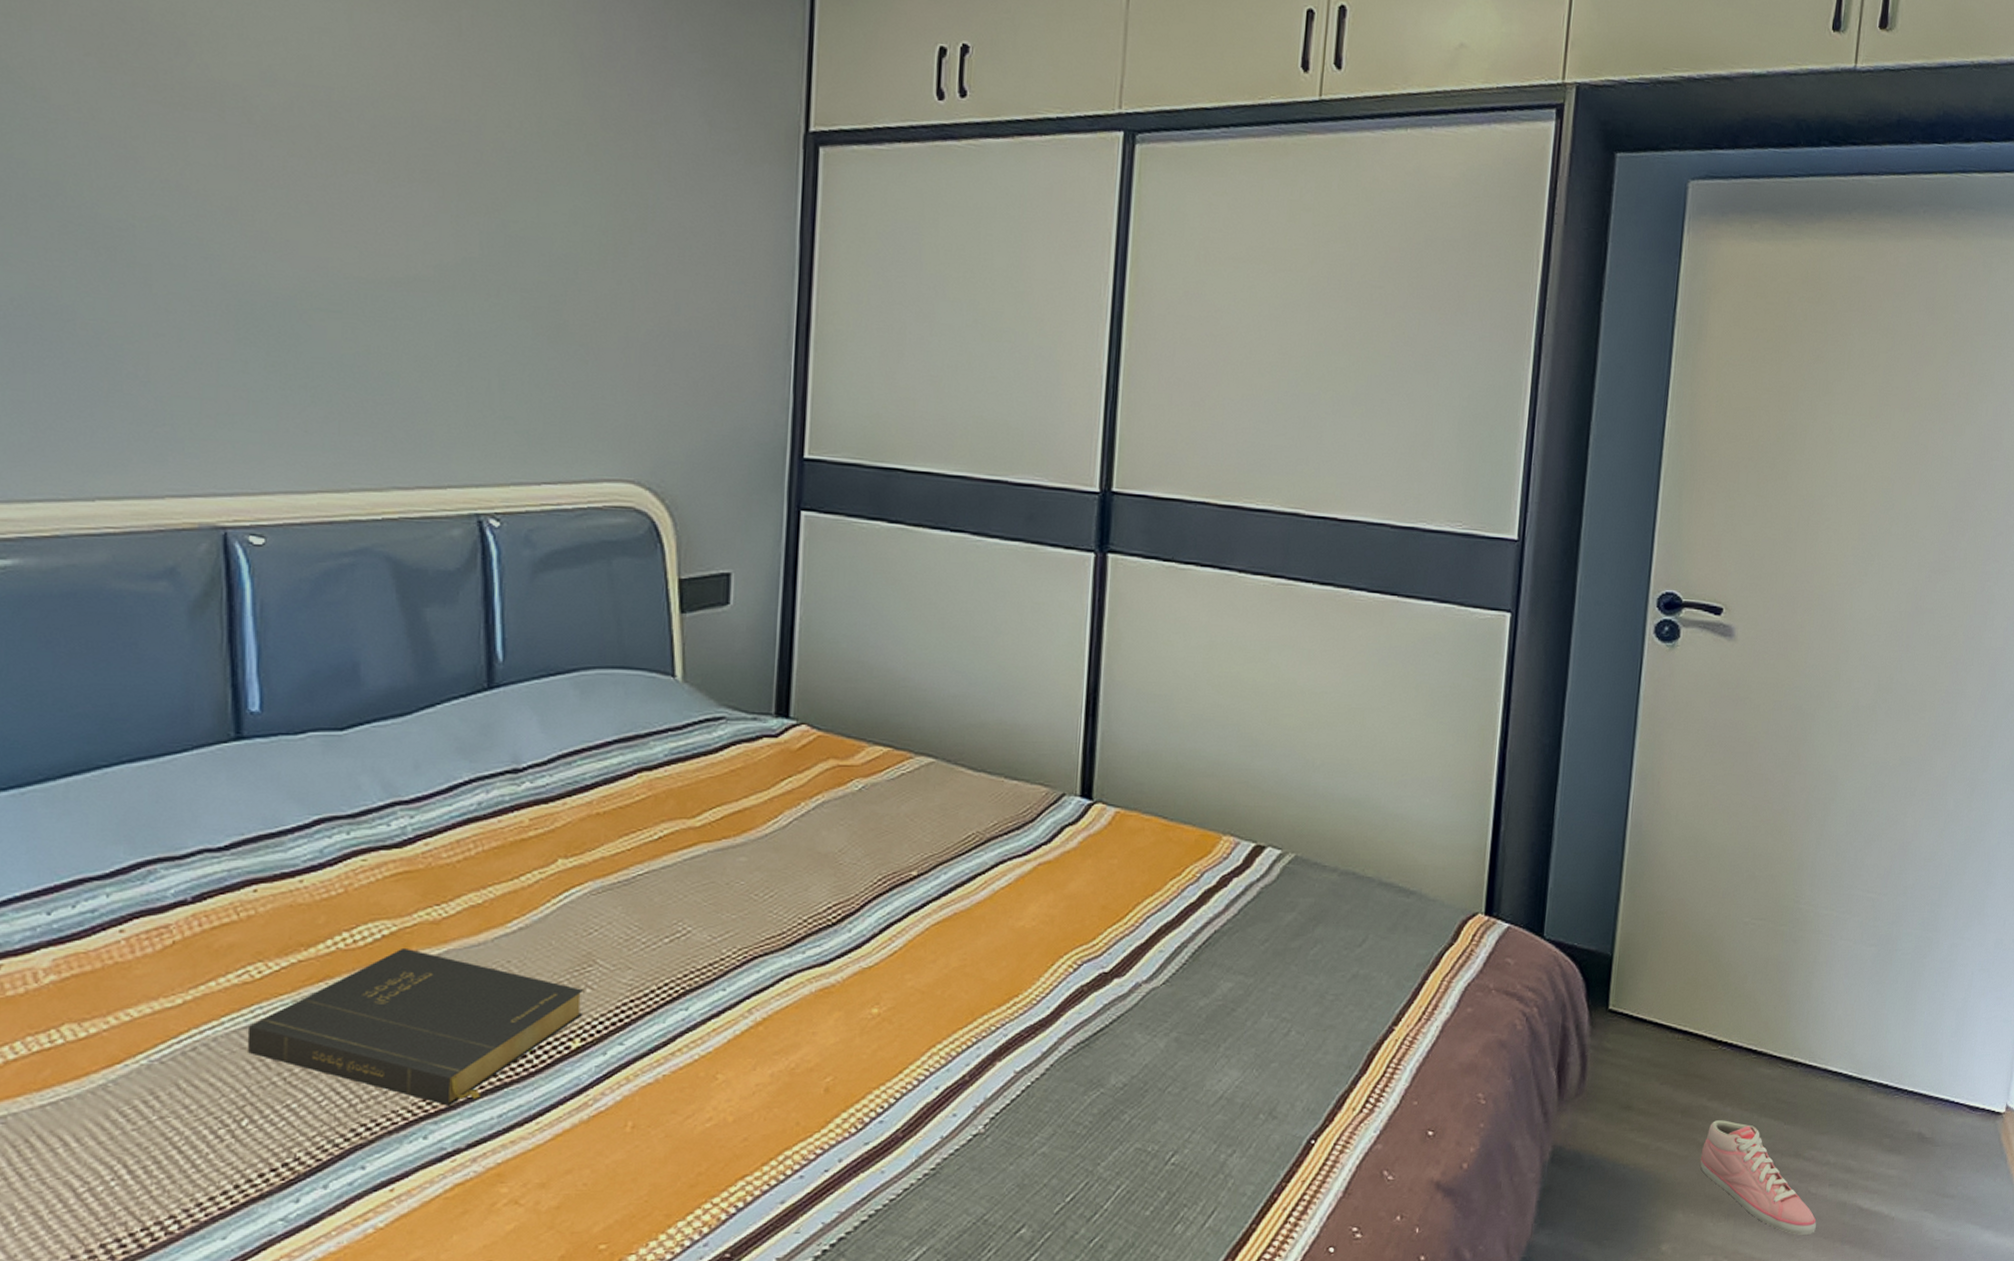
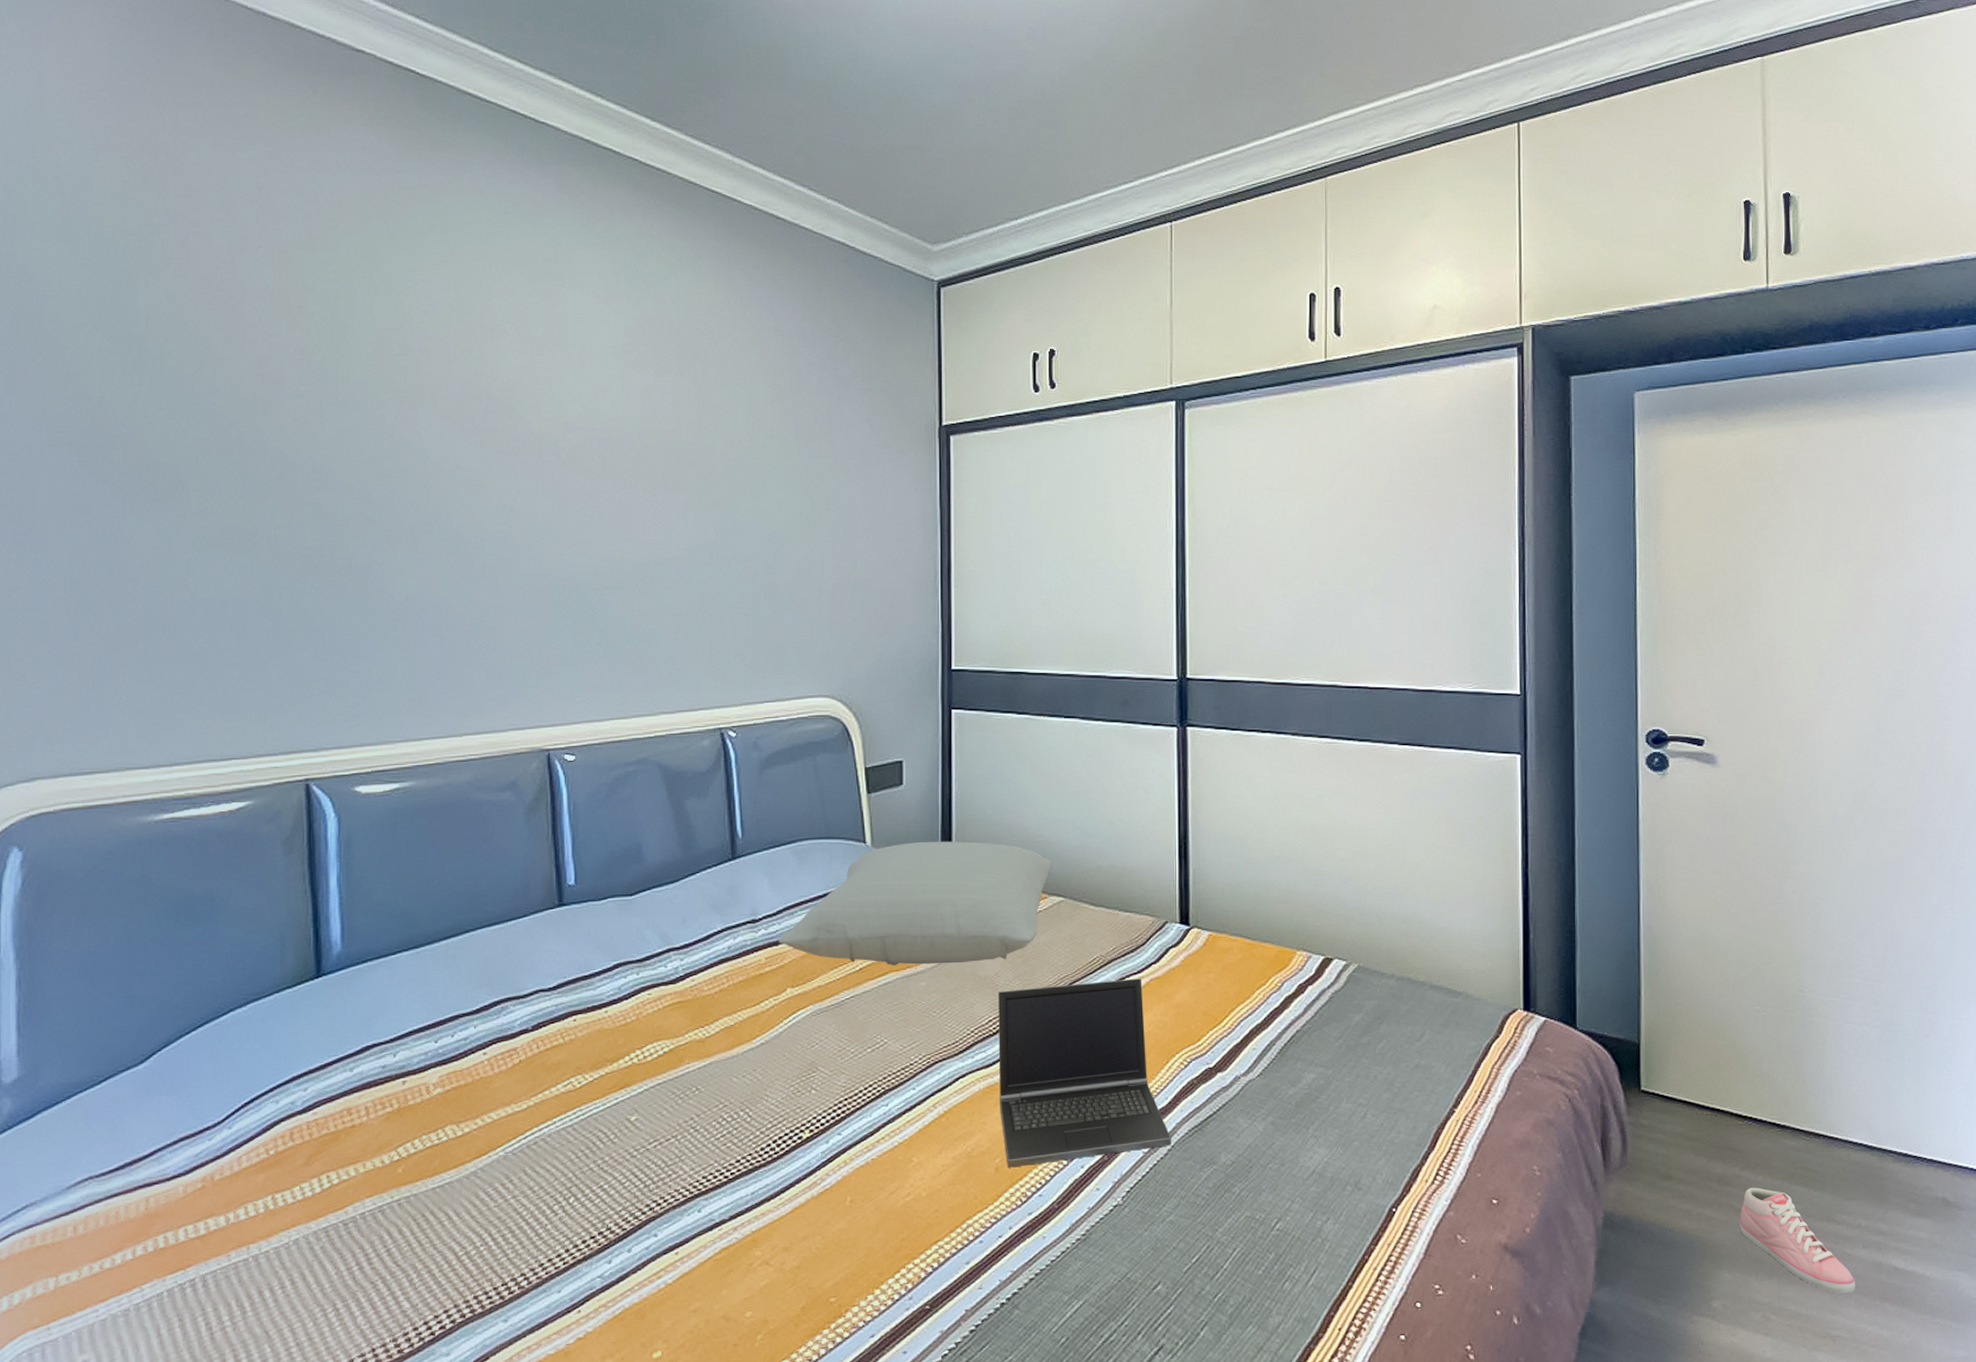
book: present [247,947,583,1106] -> none [572,1061,809,1186]
pillow: none [549,678,922,836] -> present [779,841,1051,965]
laptop computer: none [835,861,1051,1088] -> present [998,978,1171,1168]

